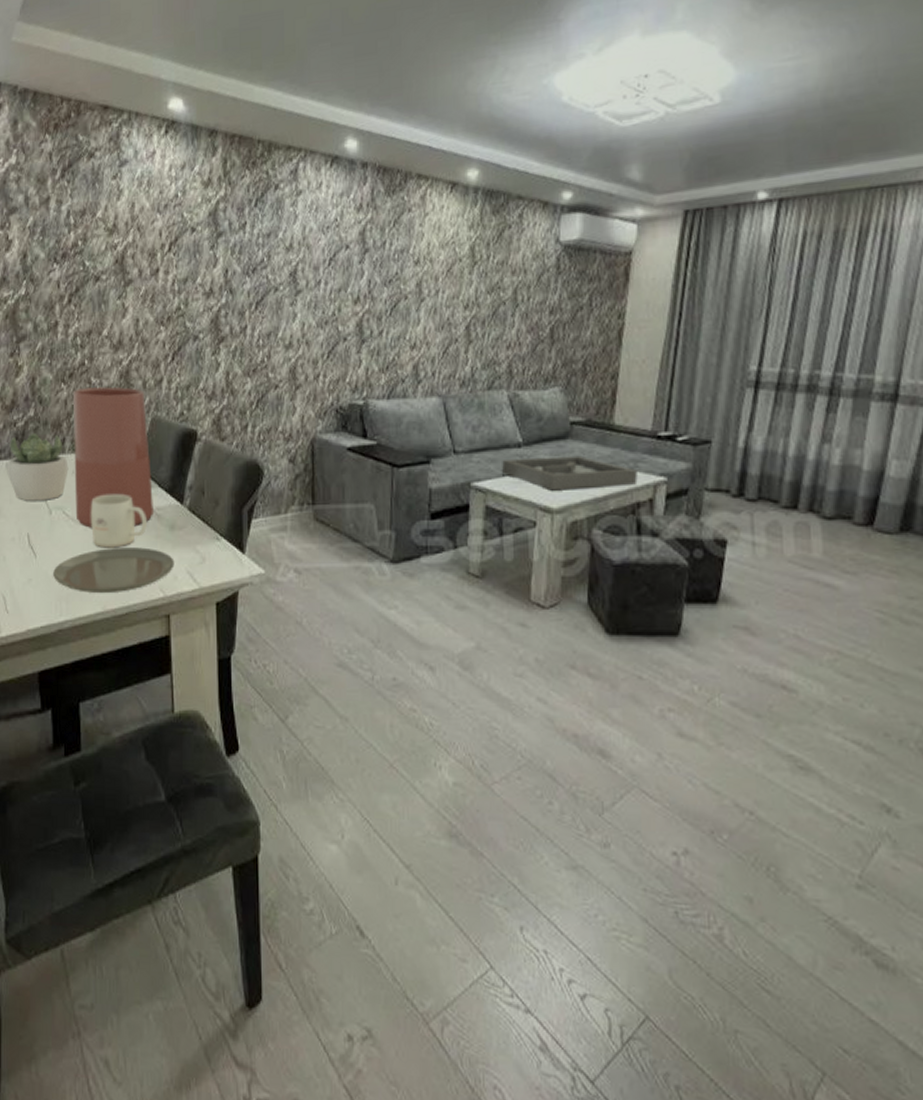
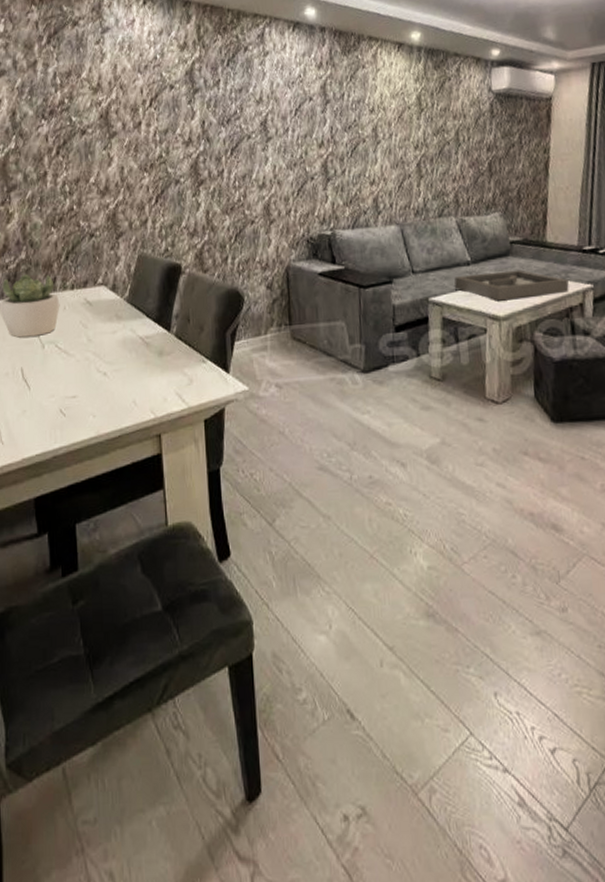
plate: present [53,547,175,594] -> none [47,373,164,420]
vase: present [72,387,153,528] -> none [62,228,142,359]
mug: present [90,493,147,548] -> none [82,325,136,377]

